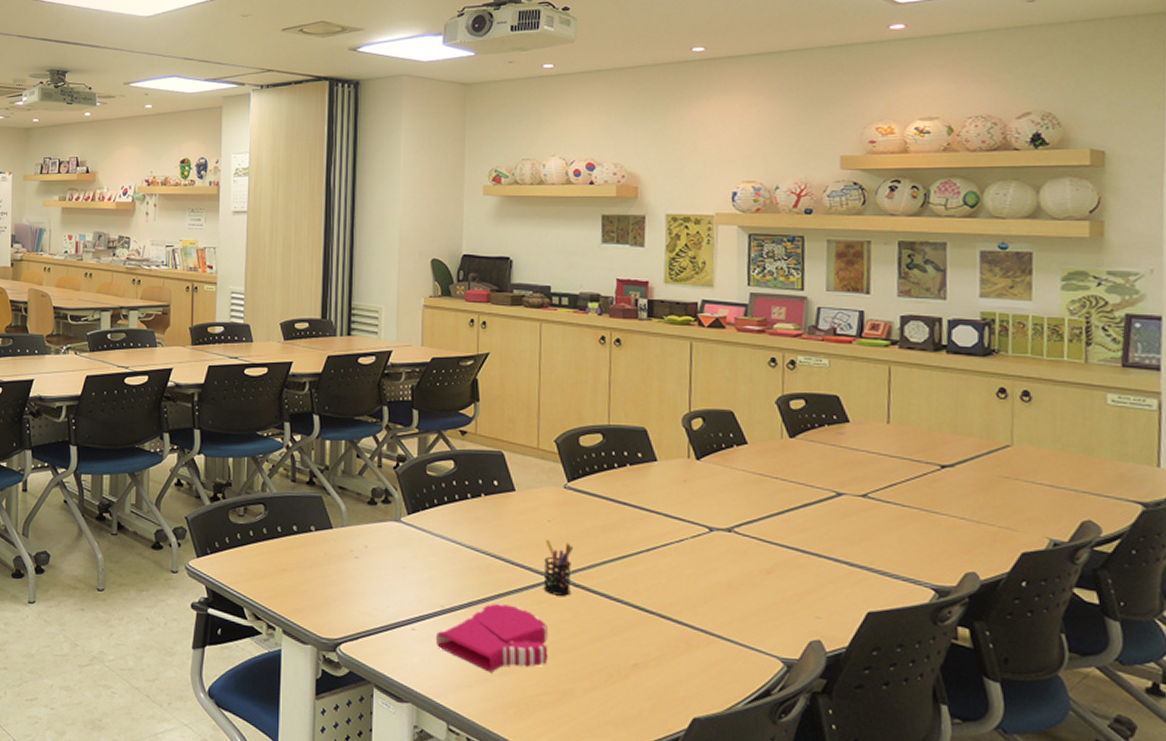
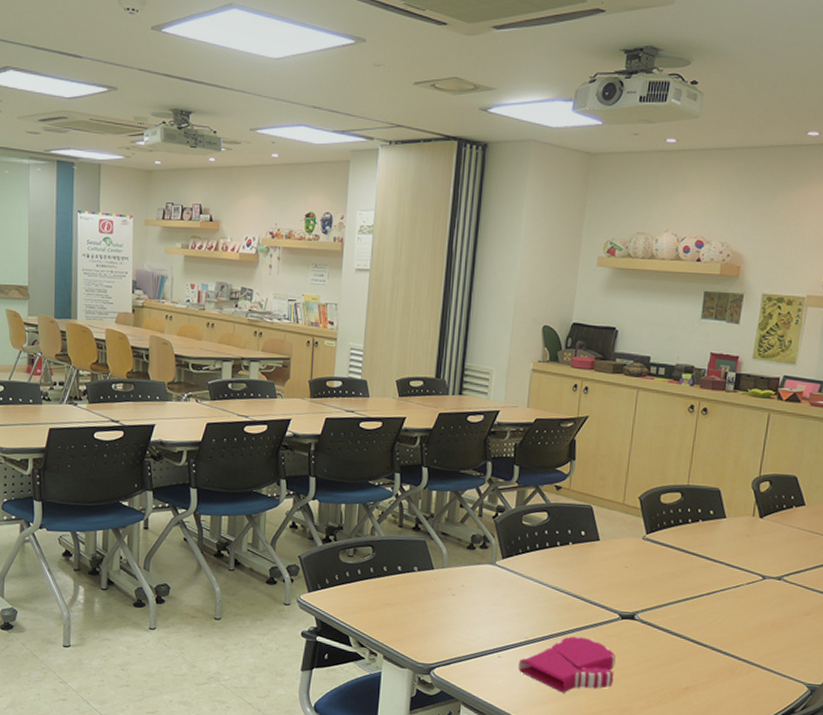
pen holder: present [543,540,574,596] -> none [615,583,646,631]

